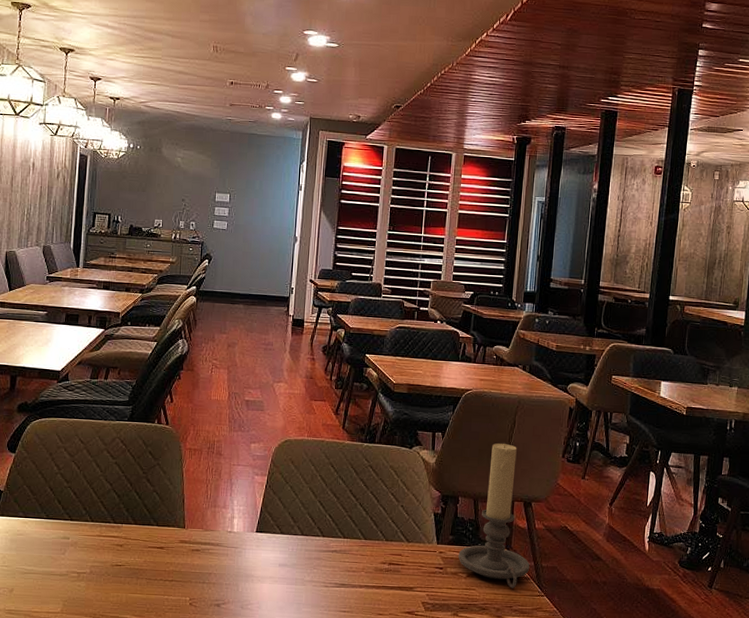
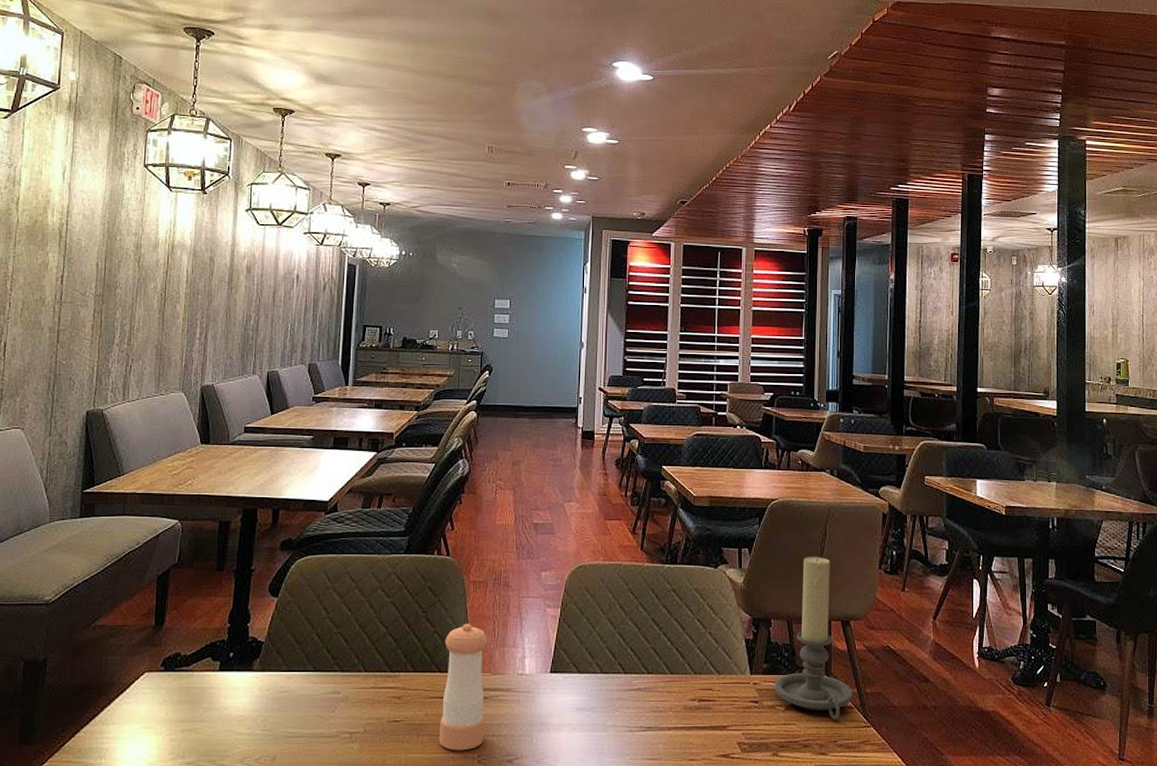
pepper shaker: none [155,485,201,594] -> present [438,624,488,751]

